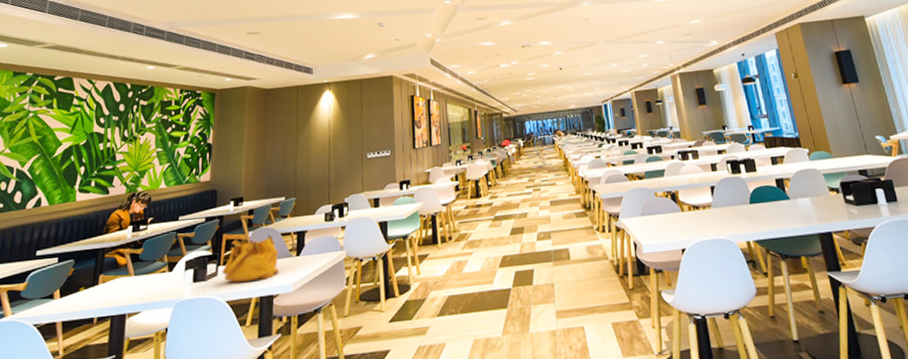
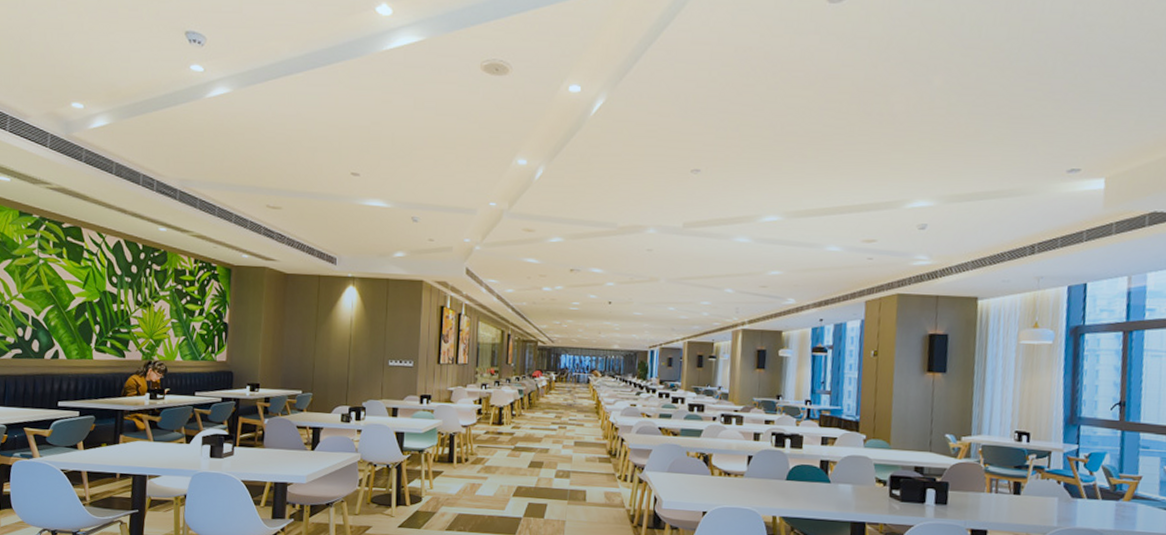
handbag: present [222,234,280,283] -> none [238,424,294,467]

